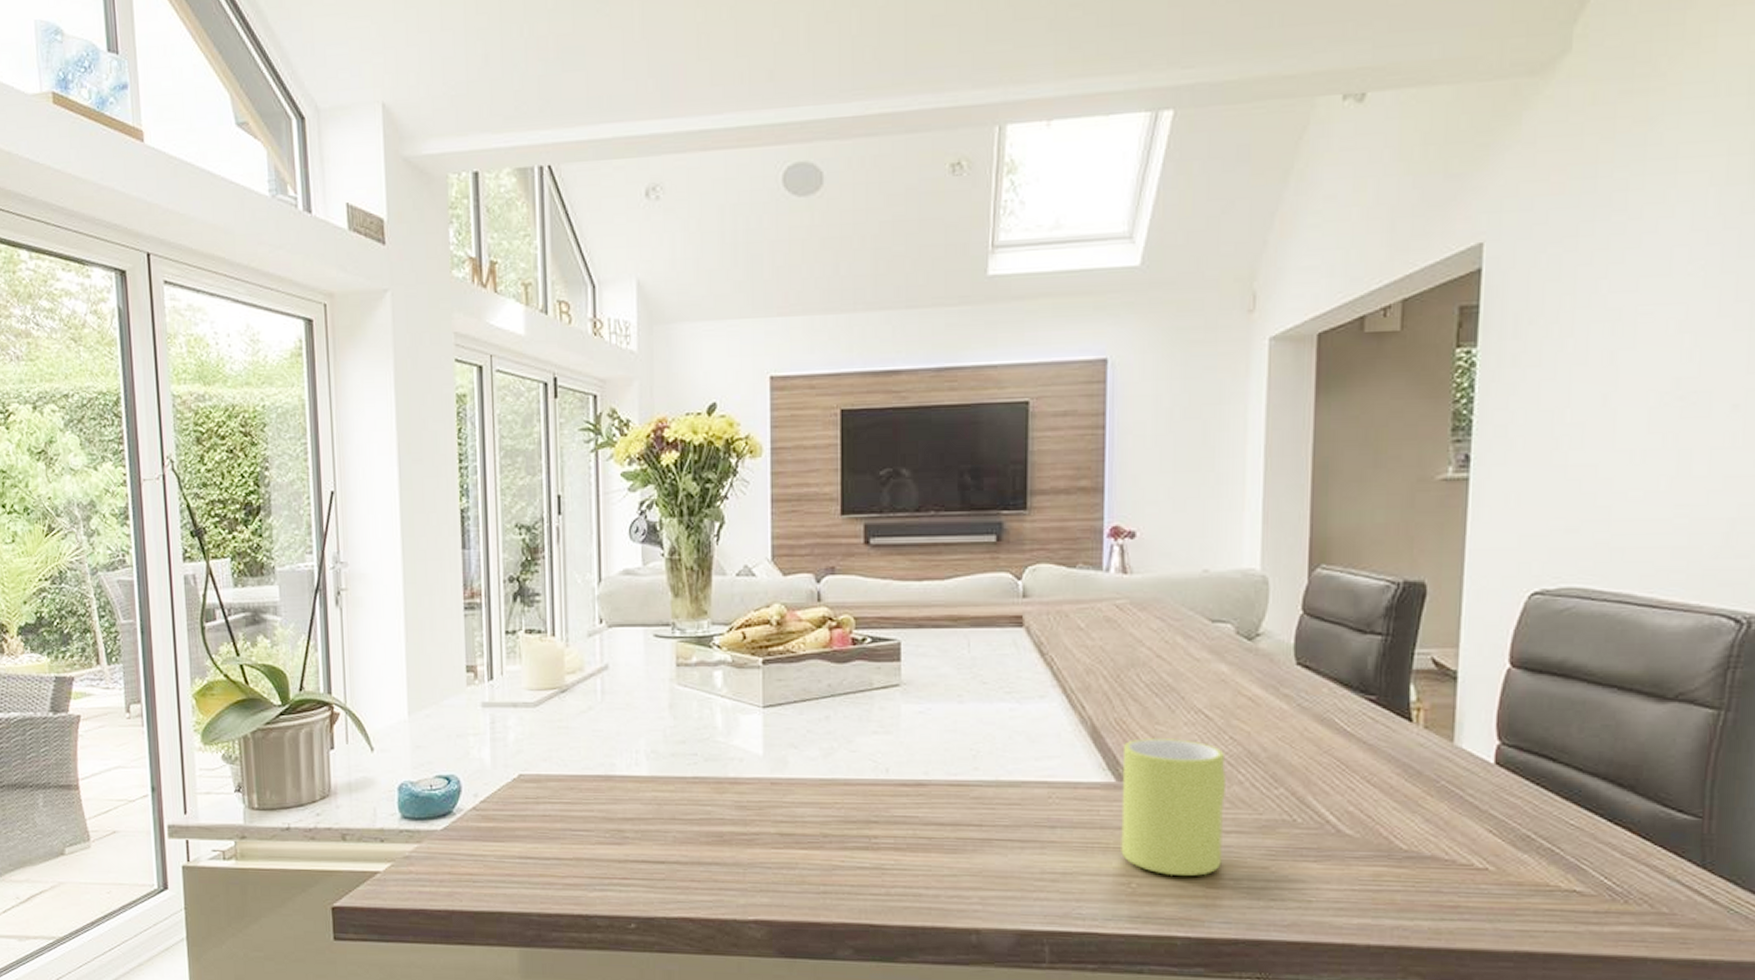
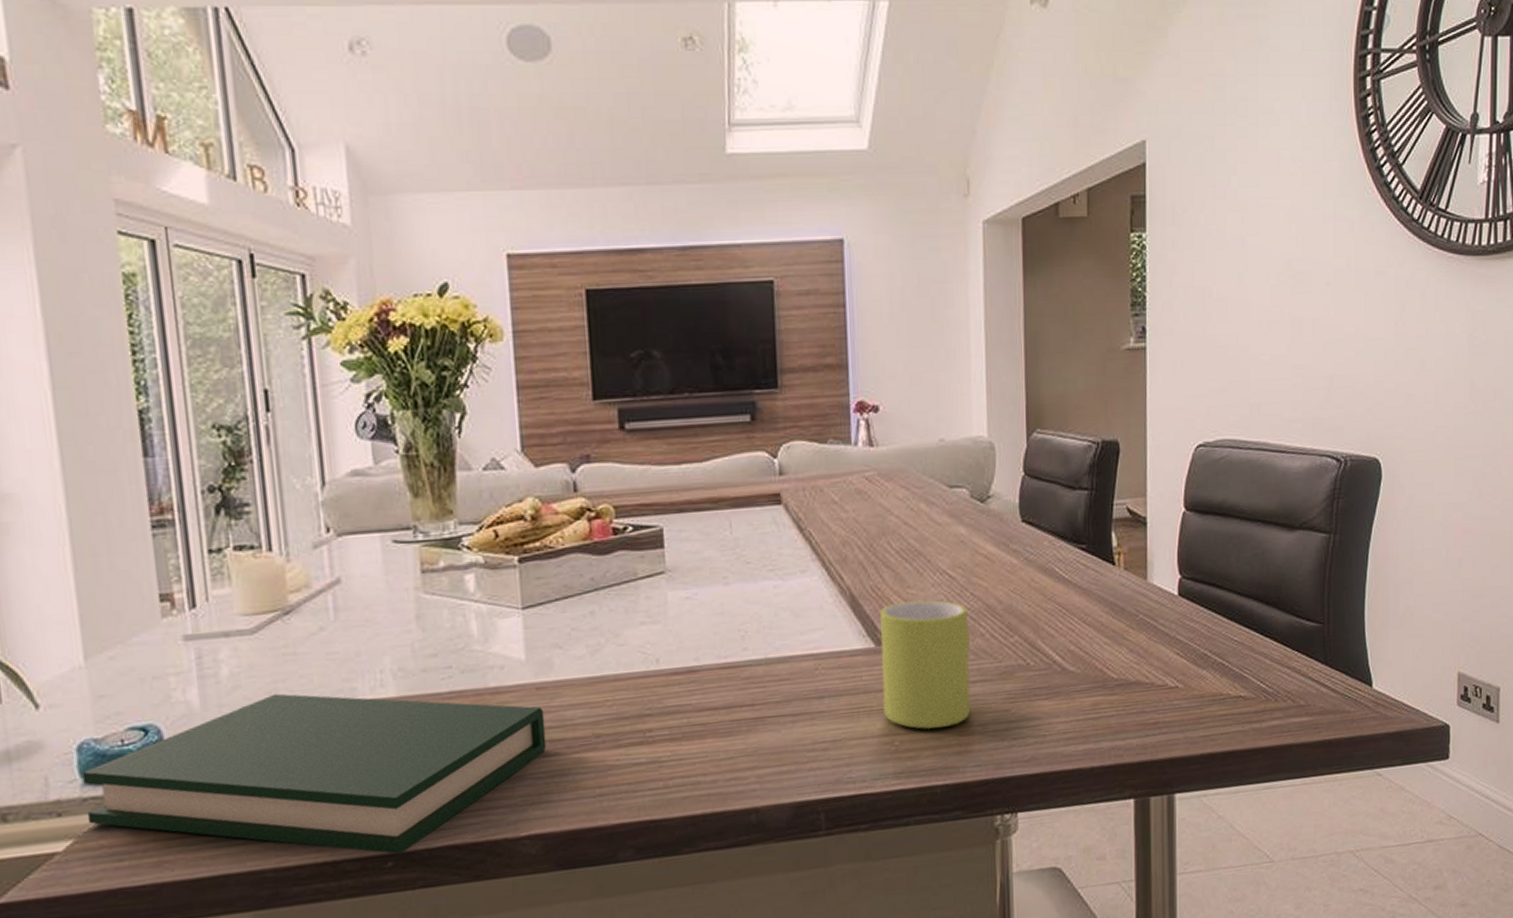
hardback book: none [400,761,777,919] -> present [82,693,547,855]

